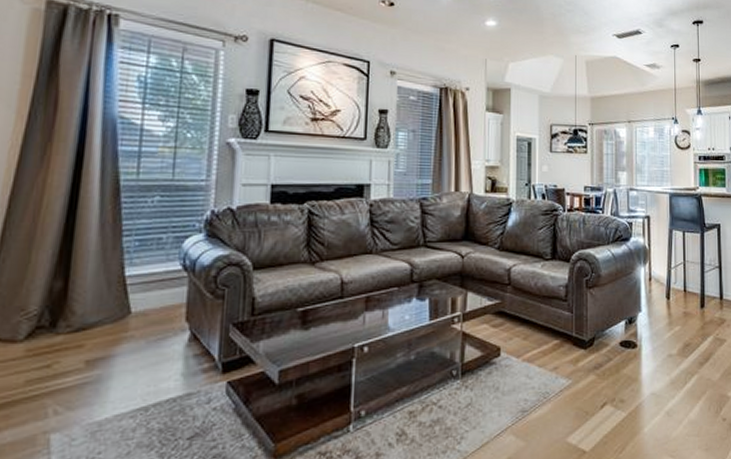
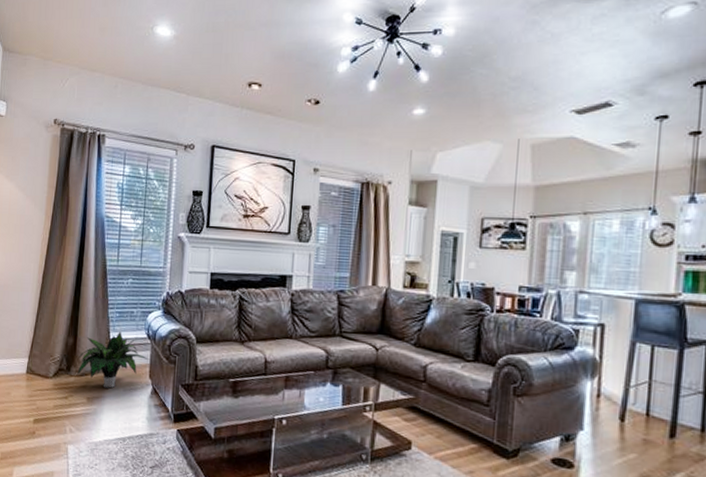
potted plant: none [69,265,186,343] -> present [77,331,149,389]

